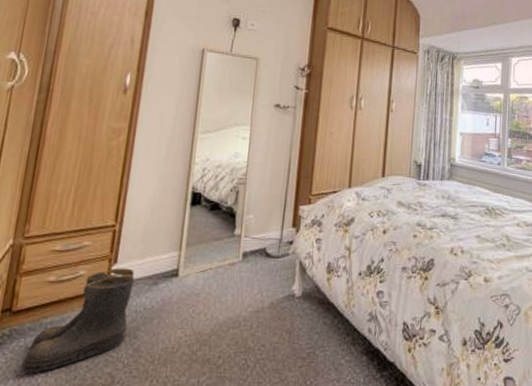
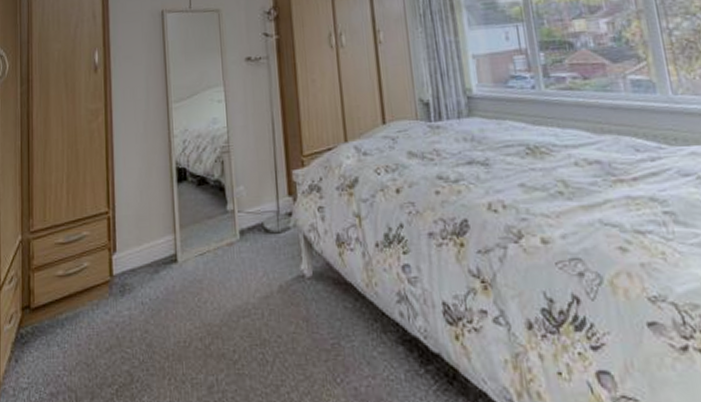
boots: present [20,268,135,375] -> none [47,256,137,373]

